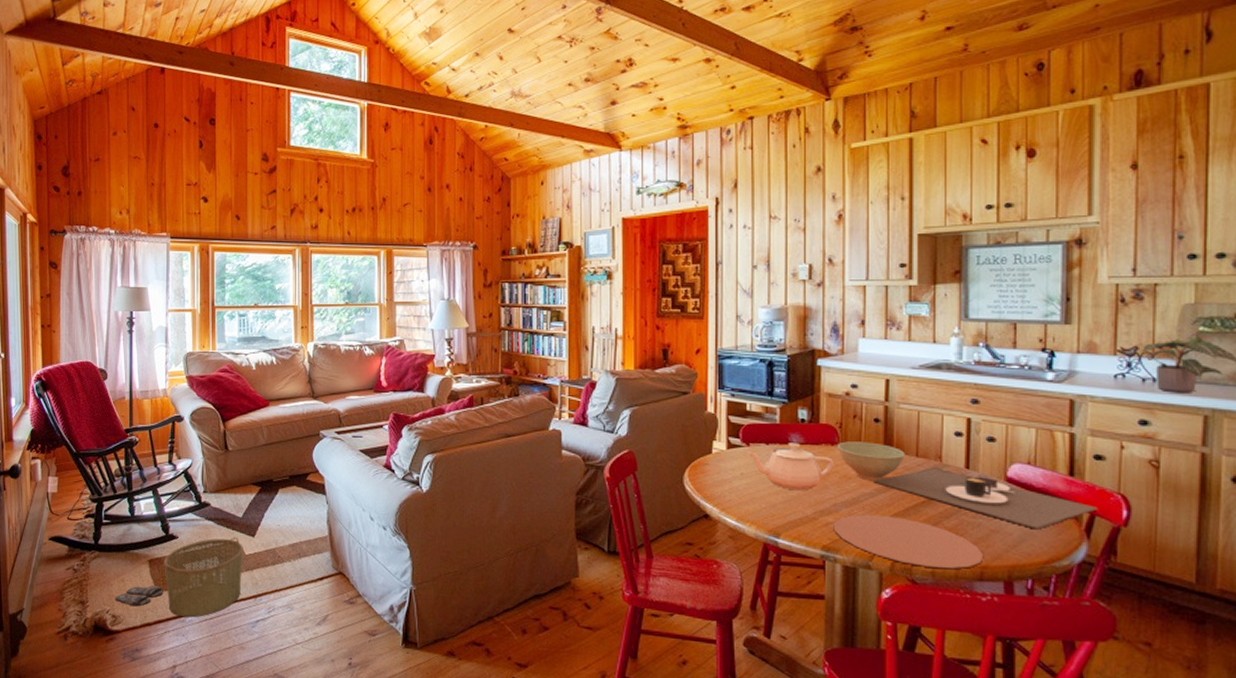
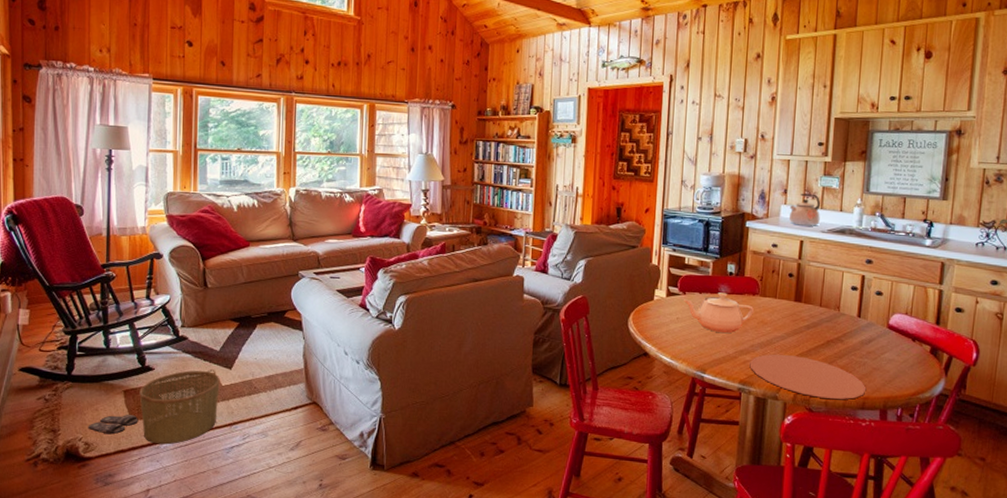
bowl: present [836,441,905,481] -> none [757,292,812,326]
kettle: none [869,323,908,362] -> present [789,193,821,226]
place setting: present [874,467,1099,530] -> none [785,316,956,368]

